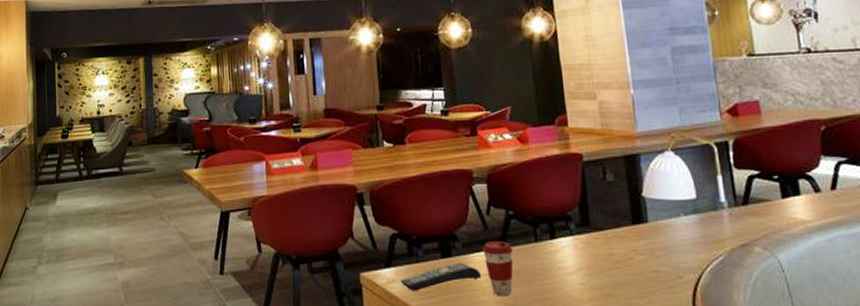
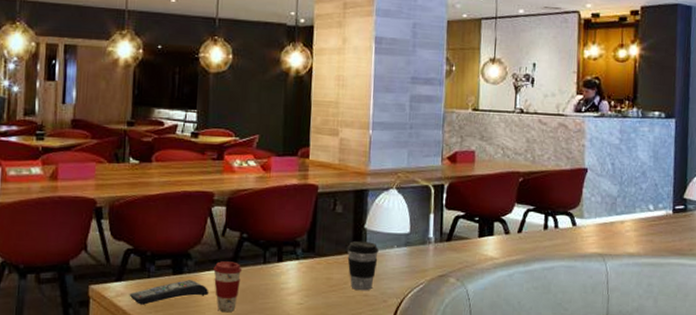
coffee cup: none [625,211,664,267] -> present [347,241,379,291]

